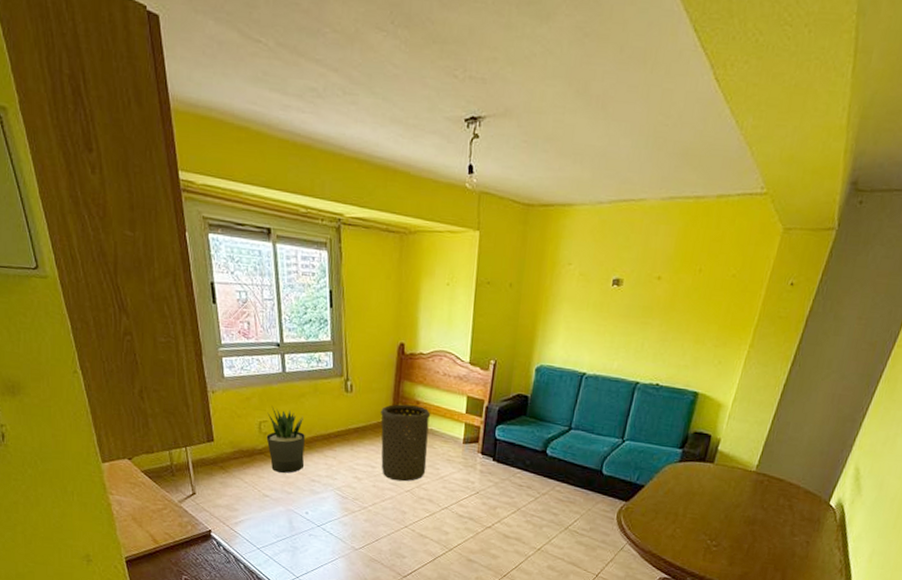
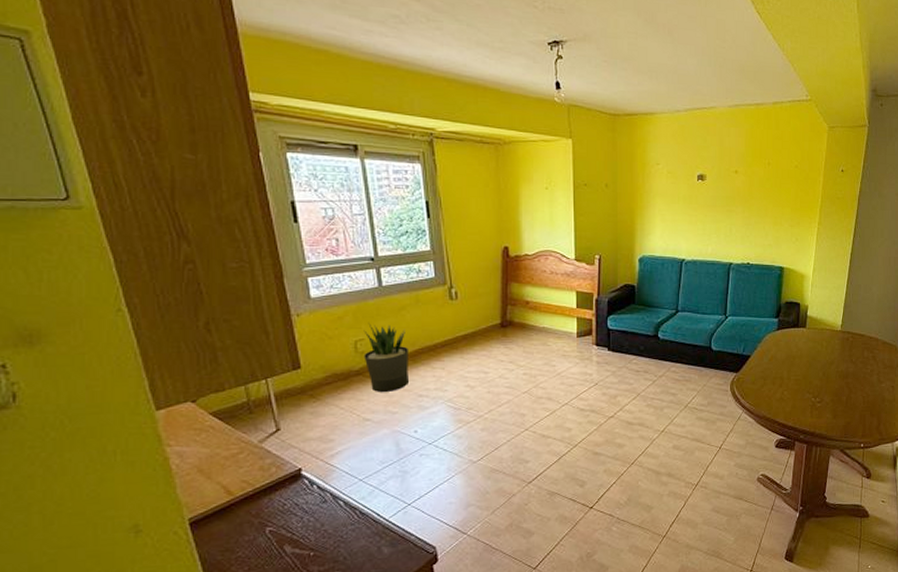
laundry basket: present [380,404,431,482] -> none [488,306,542,384]

